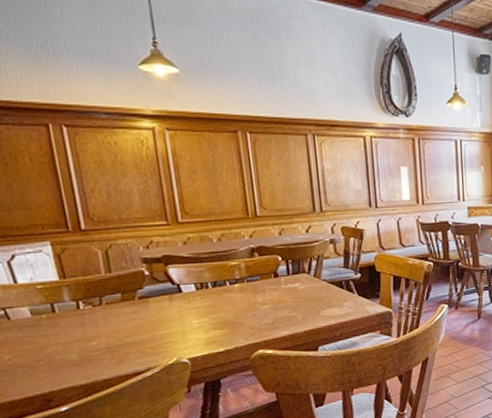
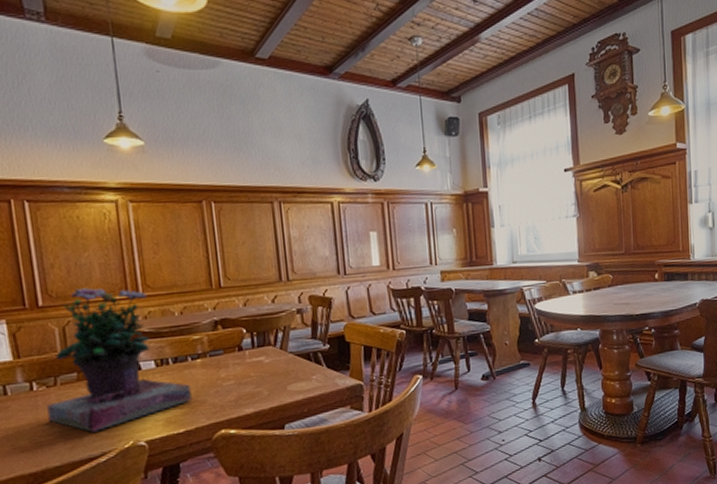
potted flower: none [94,213,231,349] -> present [47,288,192,433]

